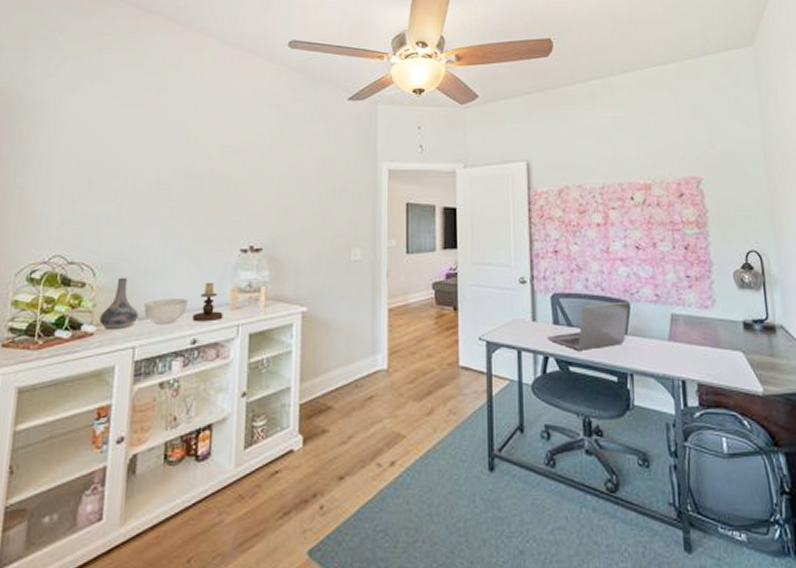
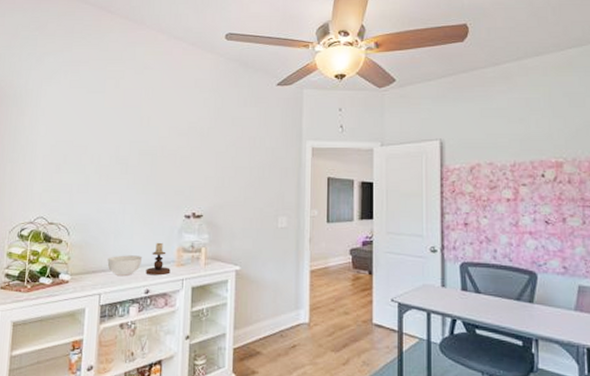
decorative vase: present [99,277,139,330] -> none [73,236,103,279]
laptop: present [546,301,630,350] -> none [455,272,537,316]

